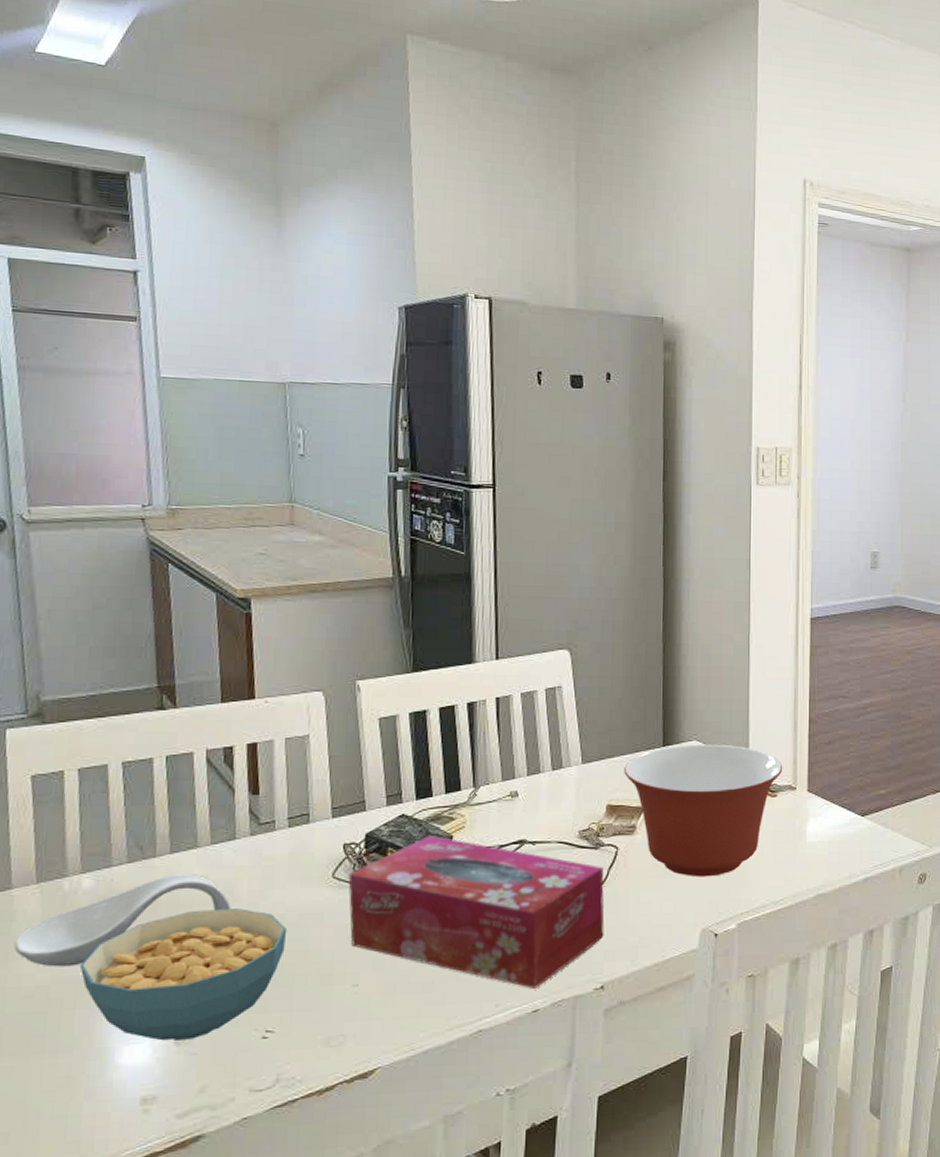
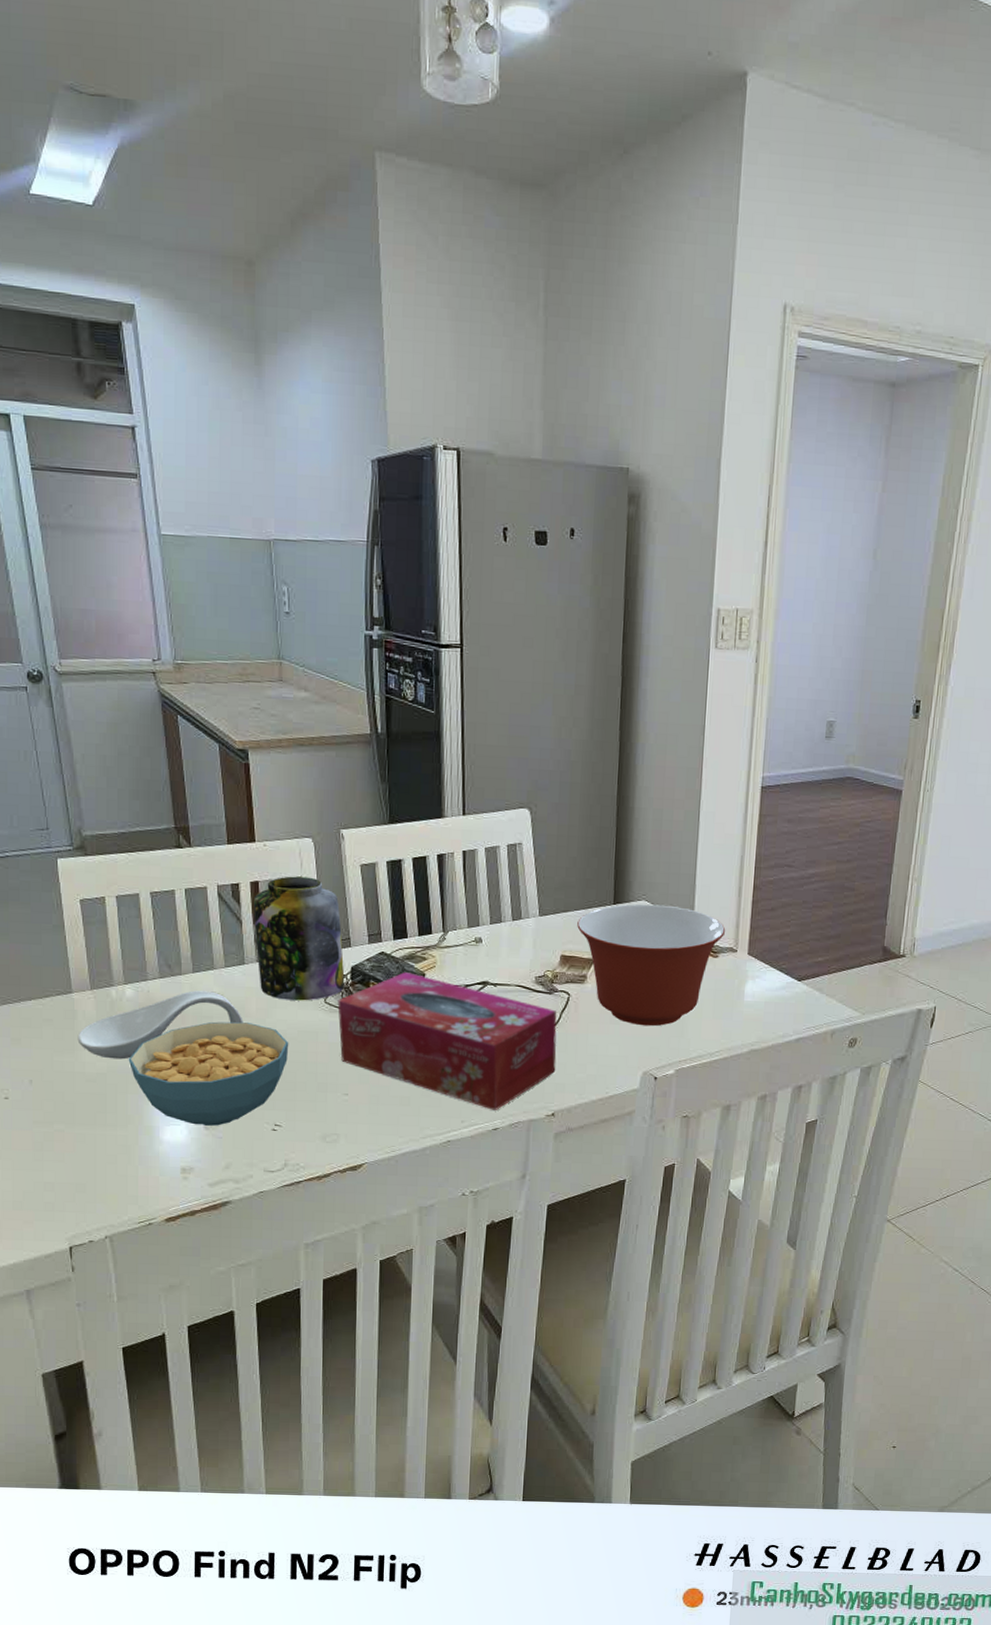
jar: none [249,735,358,878] -> present [253,876,345,1001]

